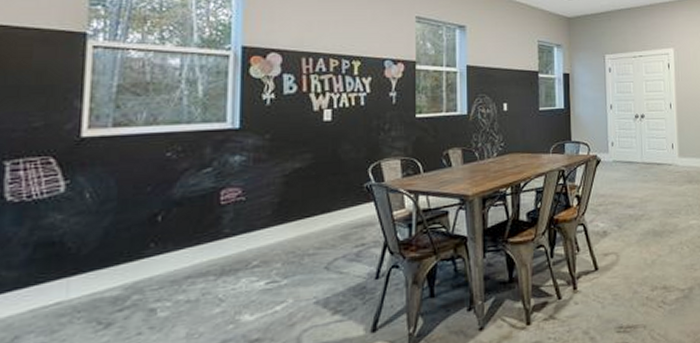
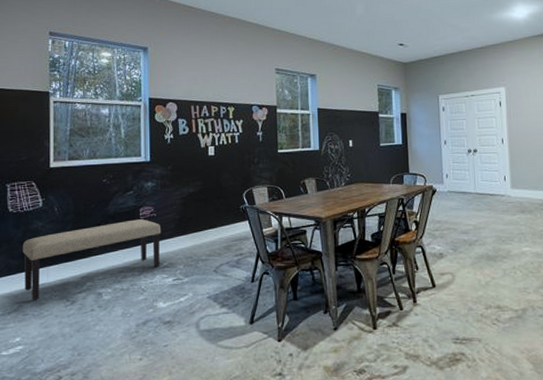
bench: none [26,204,252,329] -> present [22,219,162,301]

